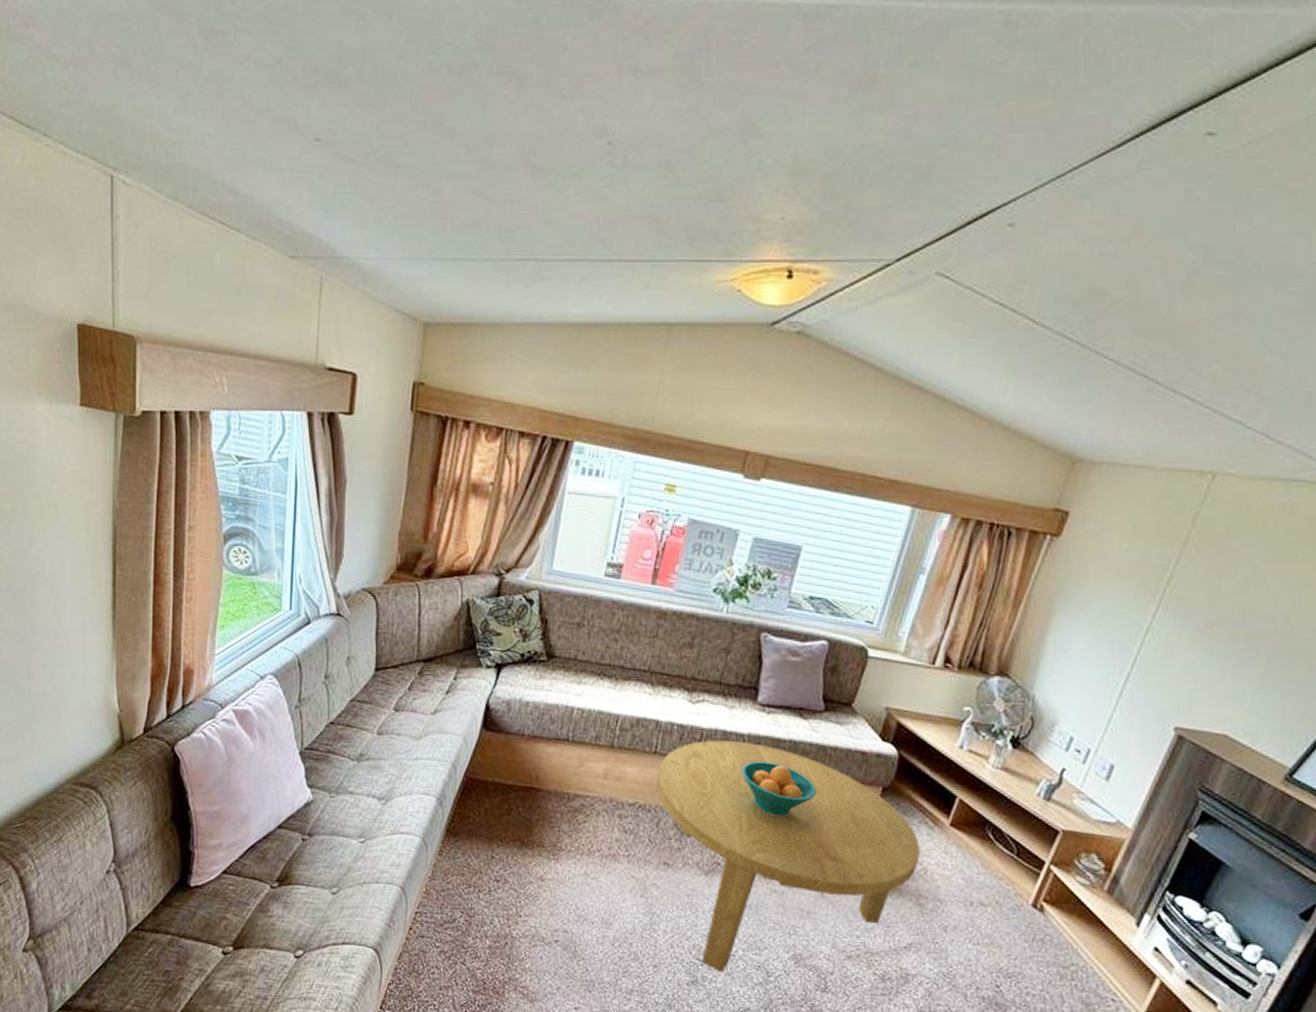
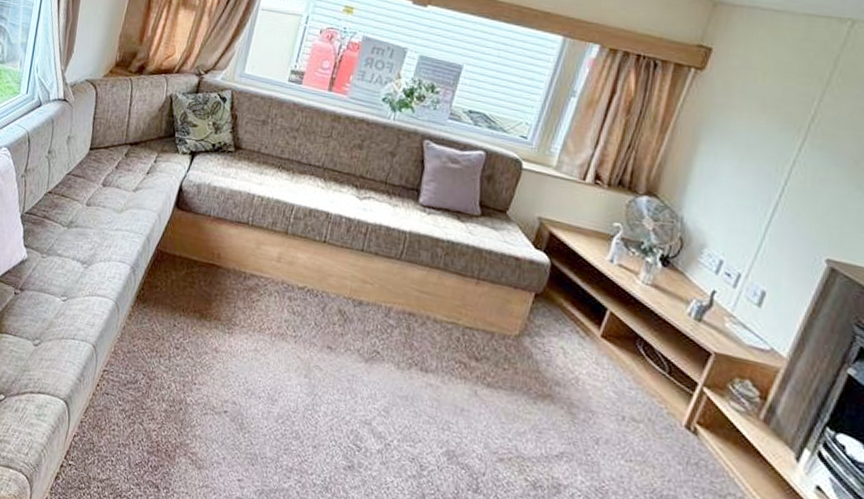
coffee table: present [655,740,921,973] -> none [323,234,572,461]
fruit bowl: present [740,760,818,816] -> none [401,257,473,313]

